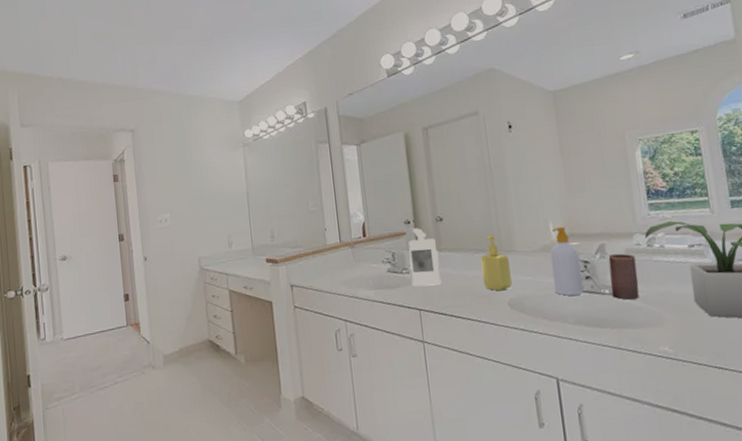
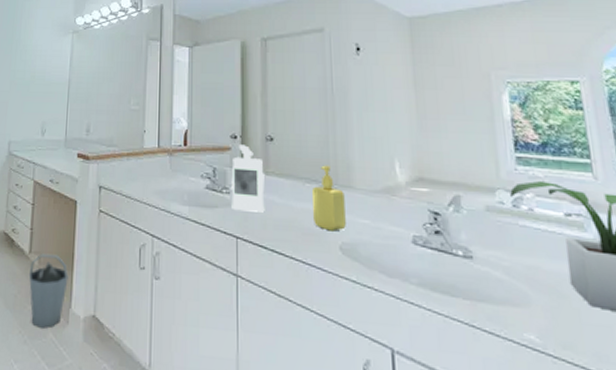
trash bin: none [238,351,275,416] -> present [29,253,69,328]
soap bottle: present [550,226,584,297] -> none [393,167,432,252]
candle: present [608,253,639,300] -> none [463,209,500,268]

